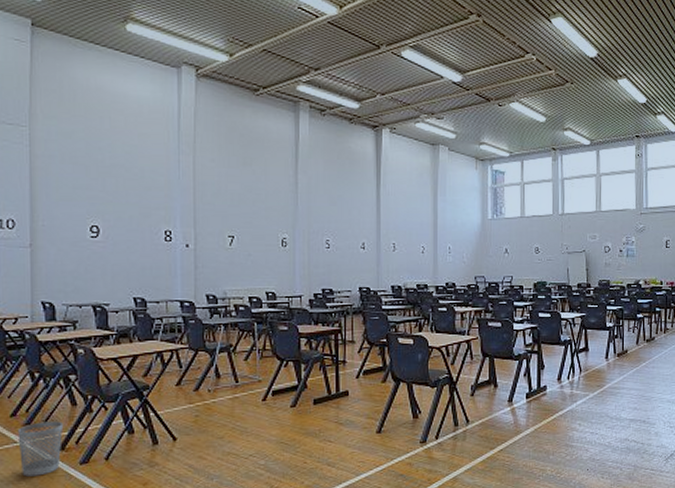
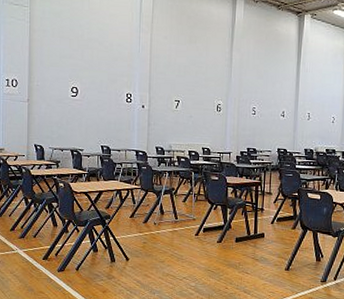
wastebasket: present [17,421,64,477] -> none [15,236,48,277]

